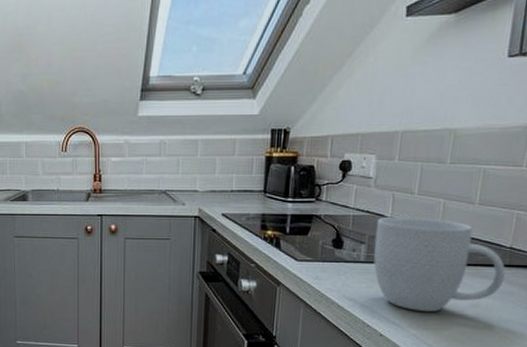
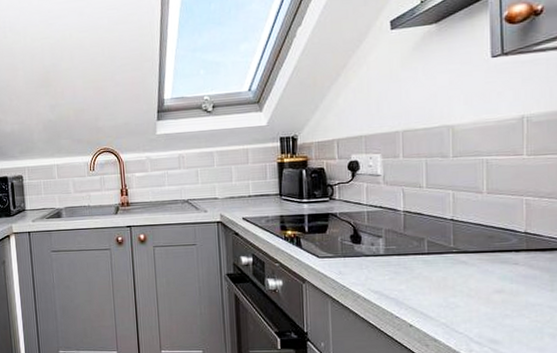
mug: present [373,216,506,311] -> none [390,209,525,300]

